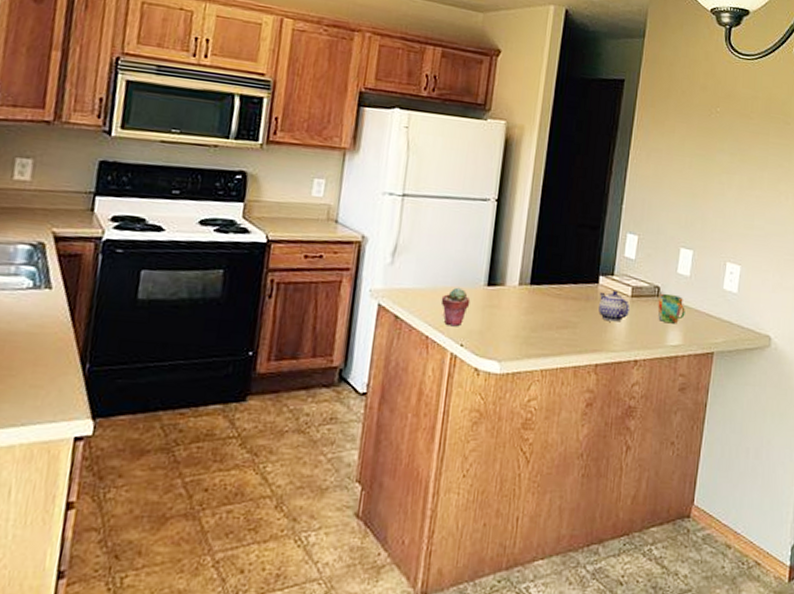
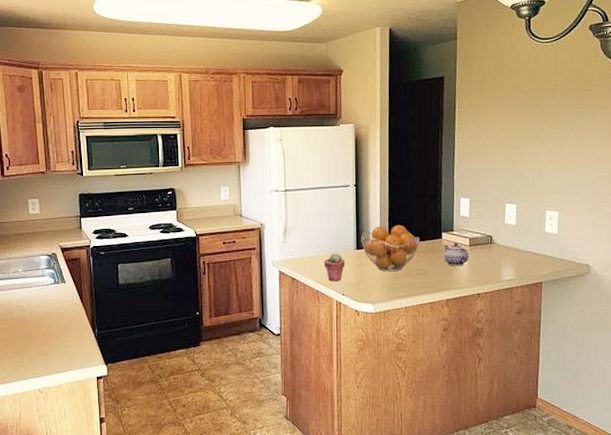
fruit basket: none [494,257,571,321] -> present [361,224,420,272]
mug: present [657,293,685,324] -> none [491,240,515,263]

